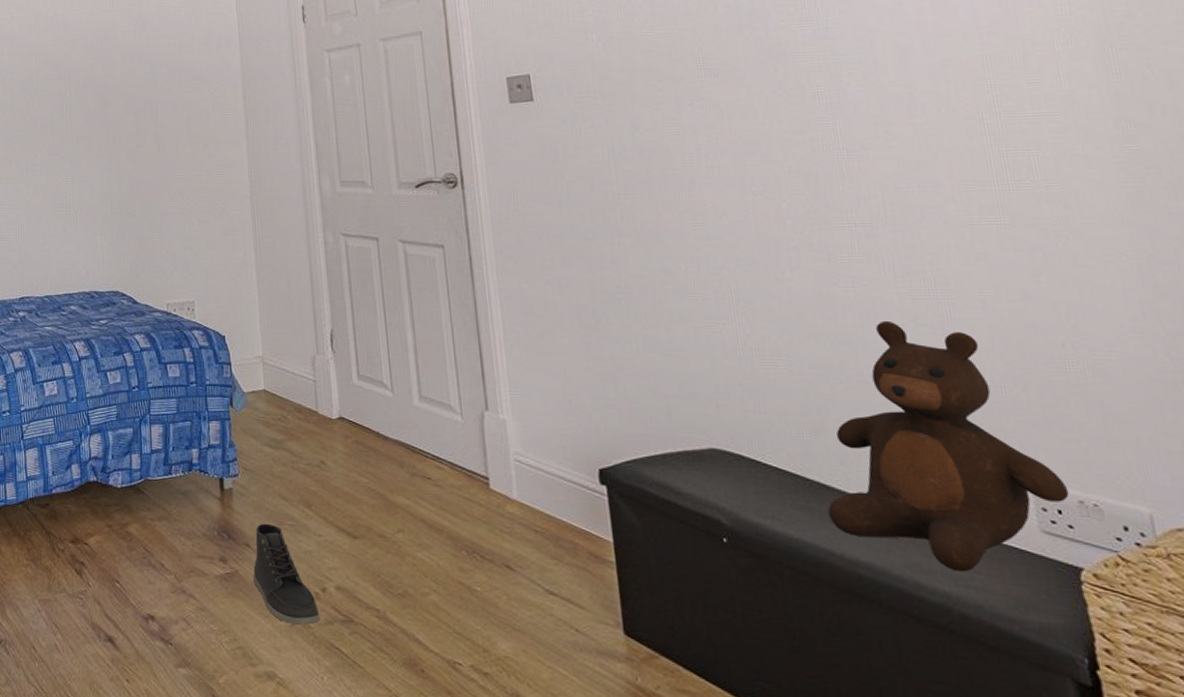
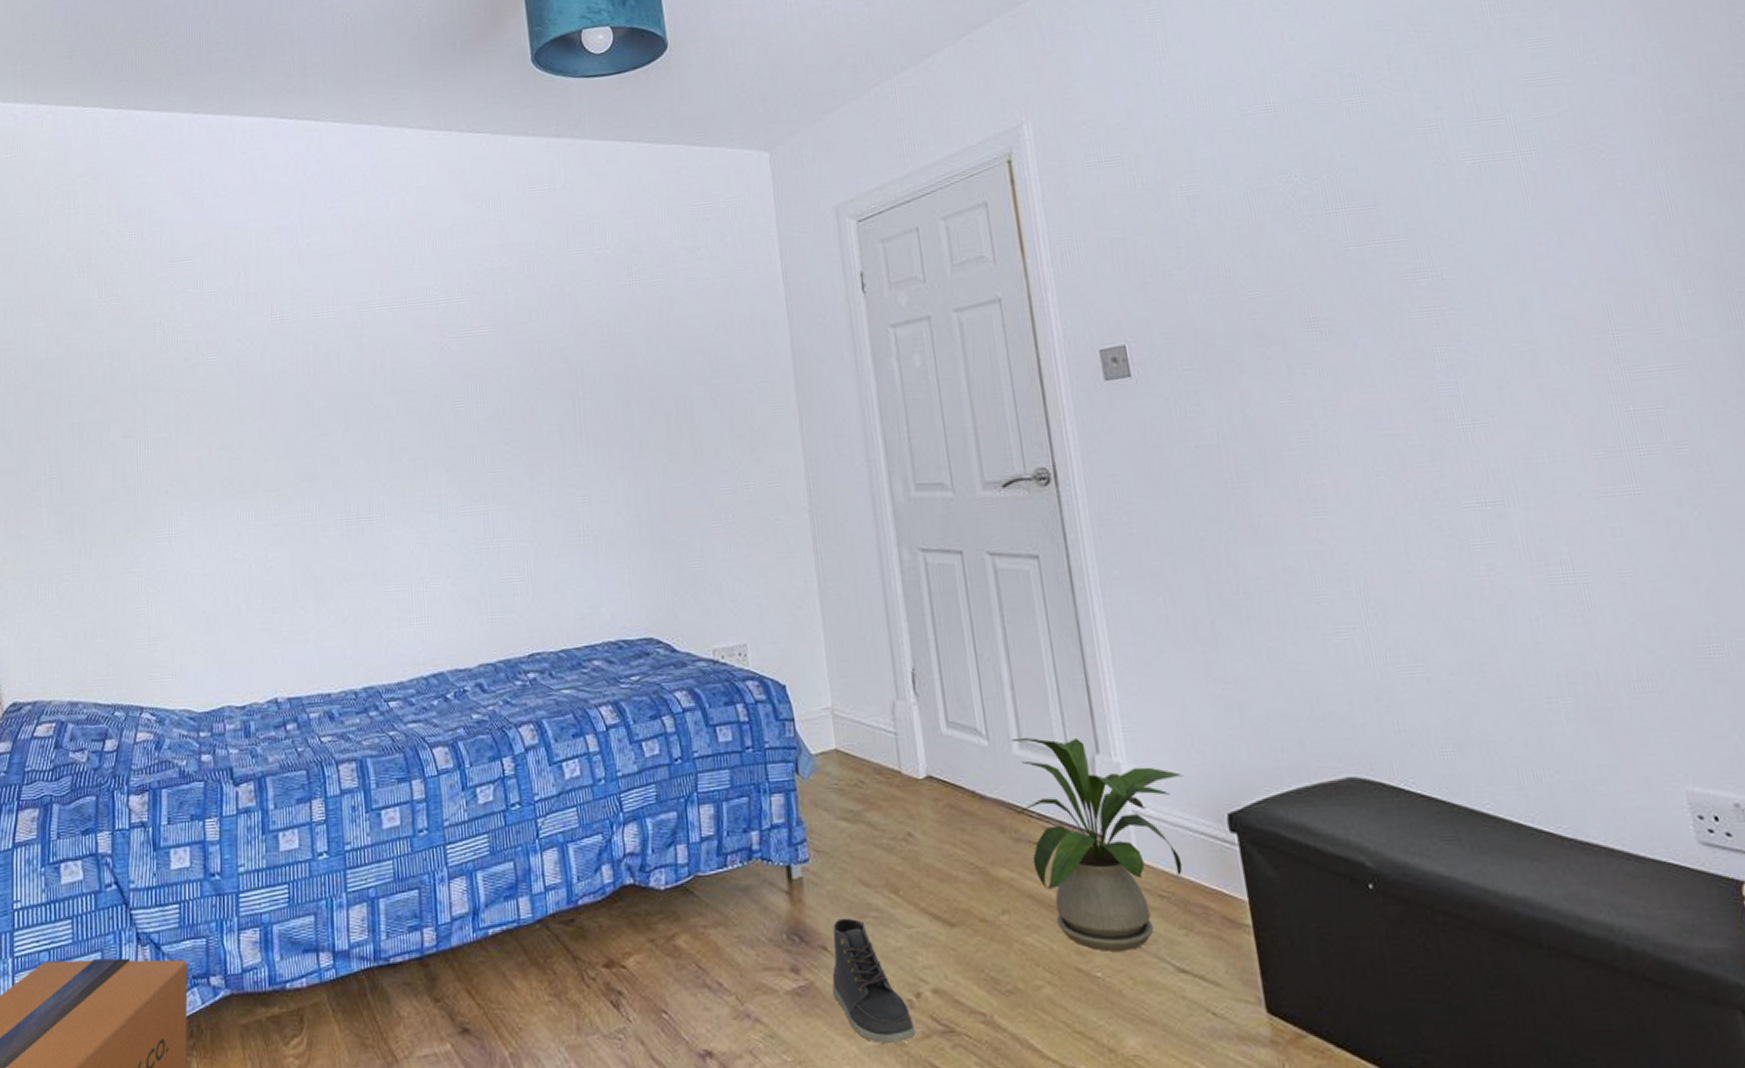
house plant: none [412,392,562,572] -> present [1011,737,1184,951]
teddy bear: present [828,320,1070,572] -> none [1478,612,1725,899]

